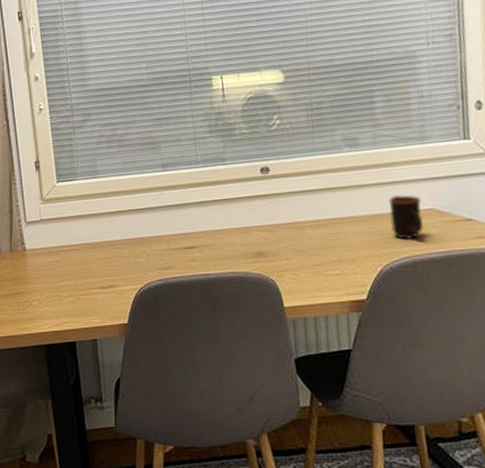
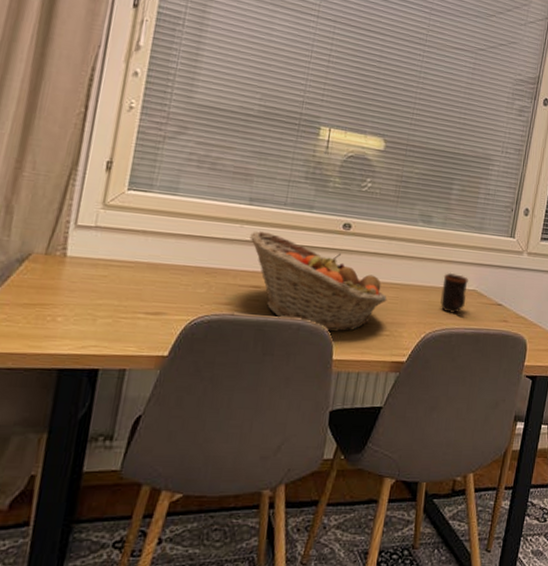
fruit basket: none [171,193,328,281] -> present [250,231,387,333]

